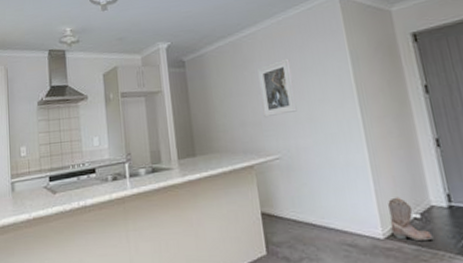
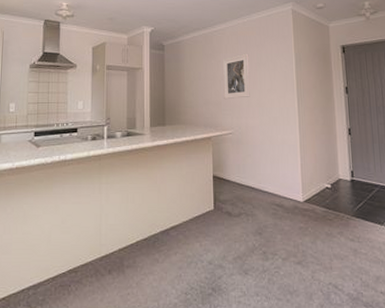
boots: present [388,197,434,242] -> none [309,170,338,205]

